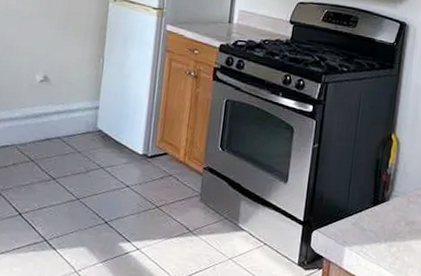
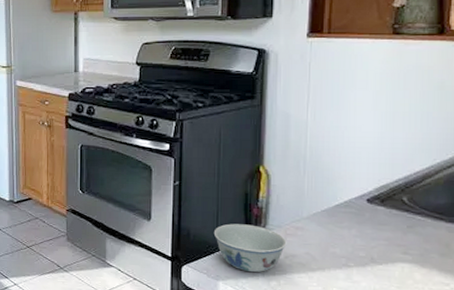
bowl: none [345,189,409,239] -> present [213,223,287,273]

